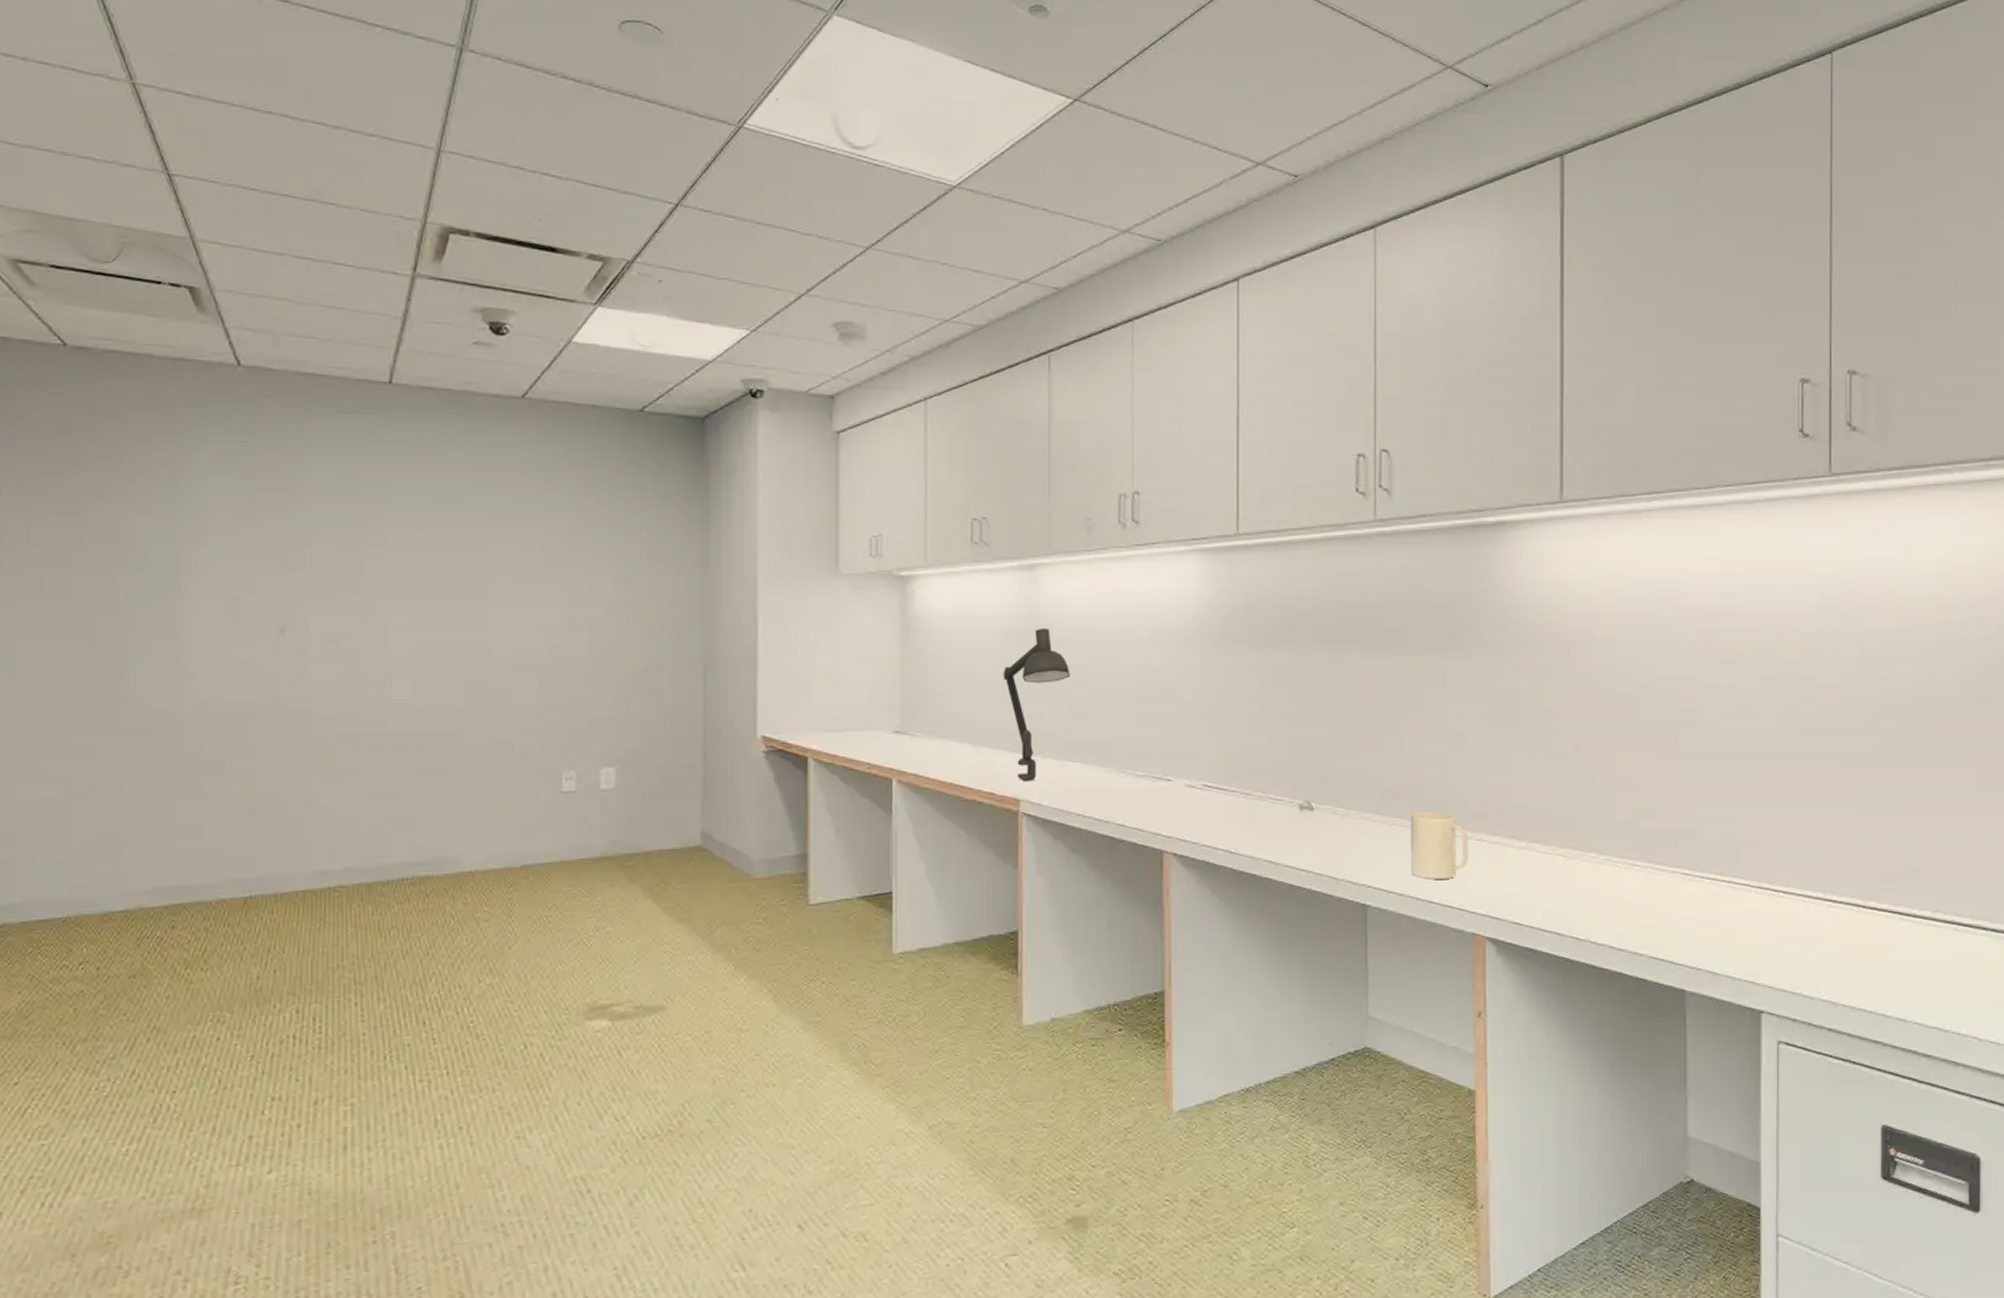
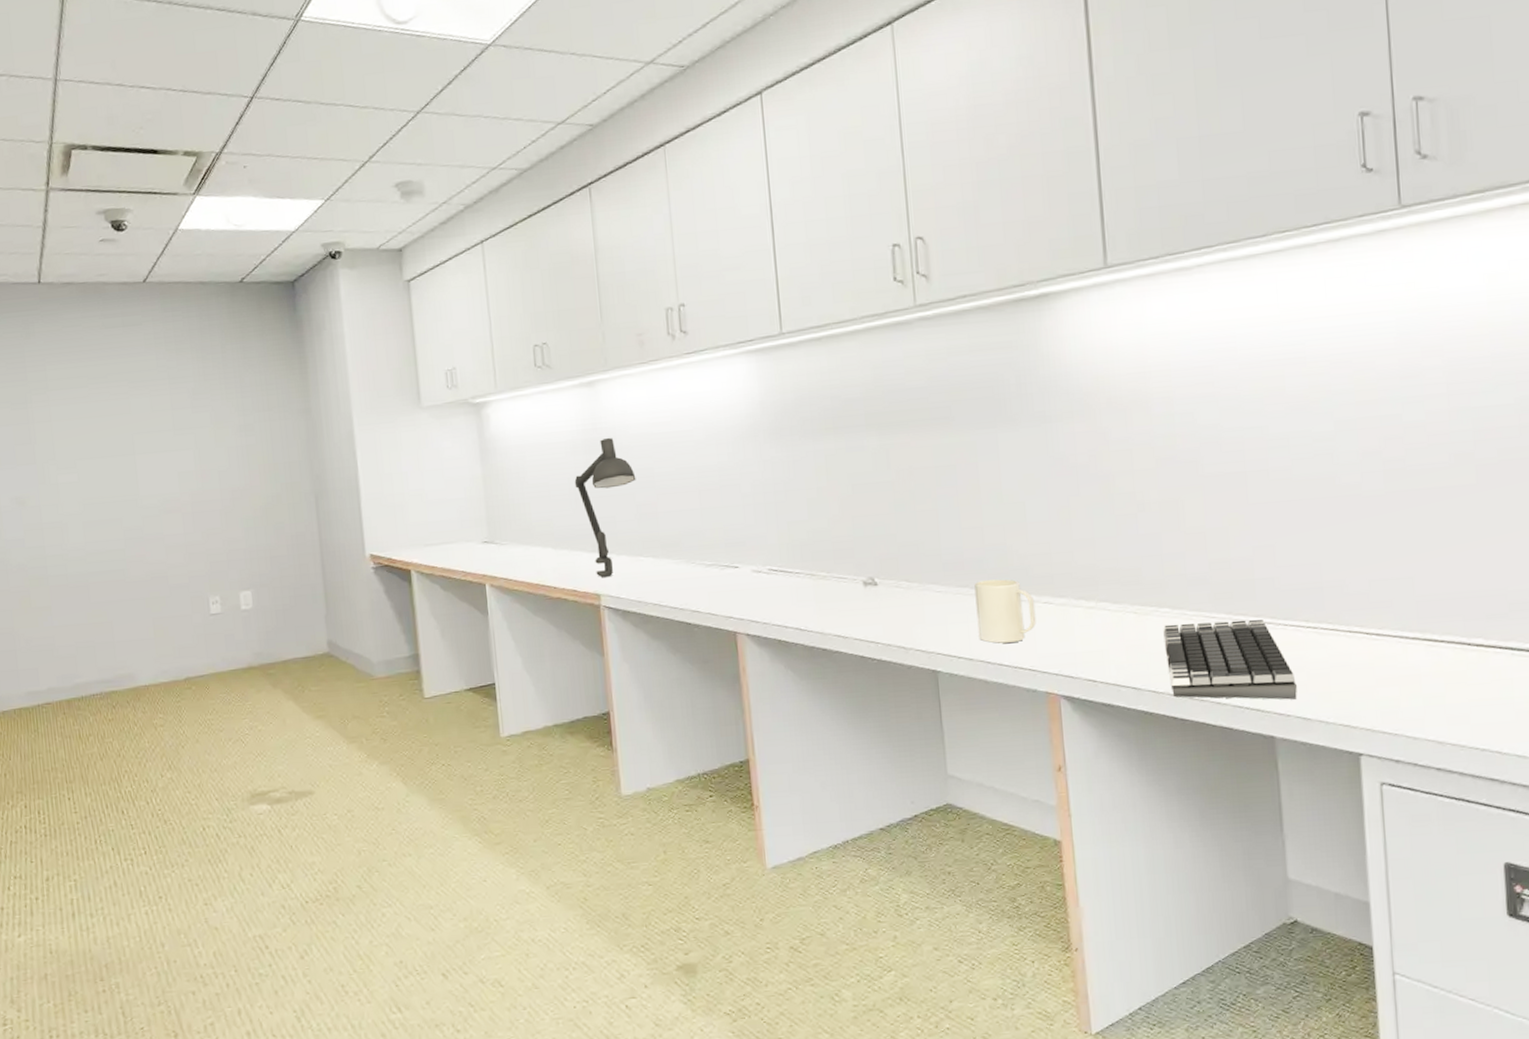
computer keyboard: none [1589,870,1710,954] -> present [1163,620,1298,700]

